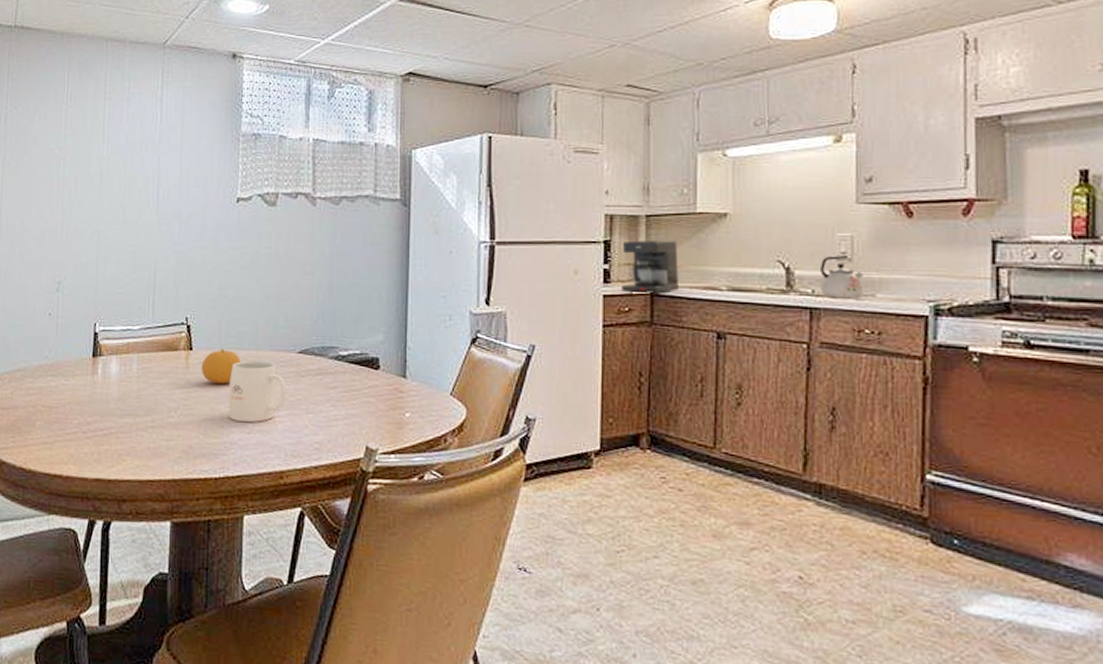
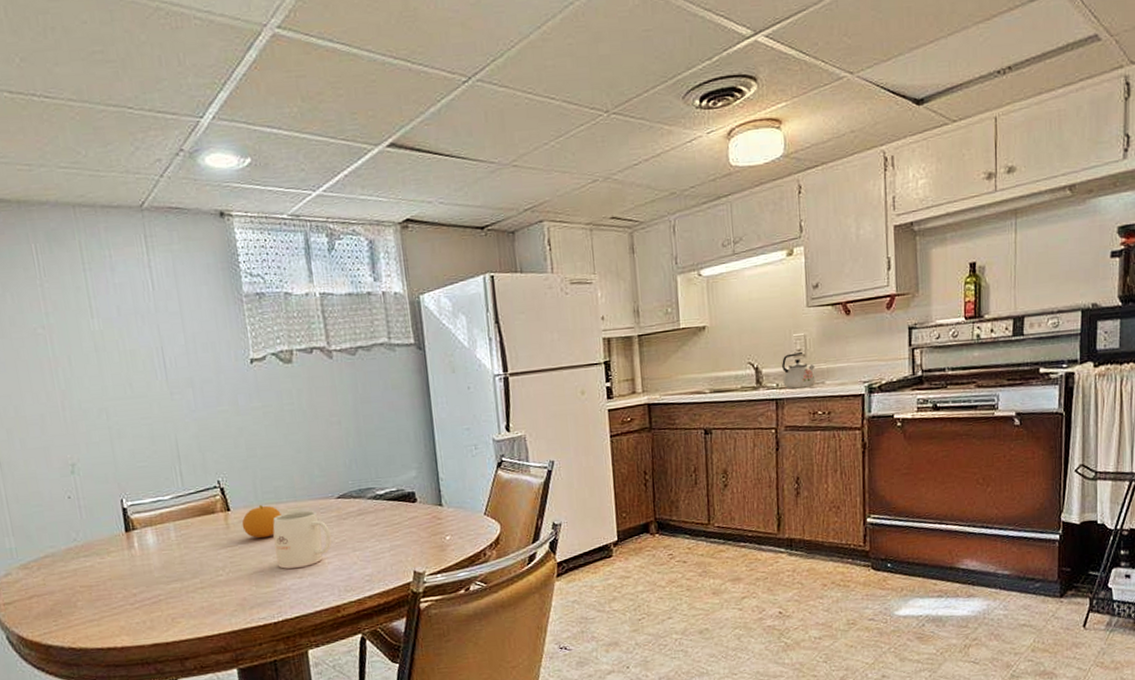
coffee maker: present [622,239,680,294] -> none [621,354,672,405]

